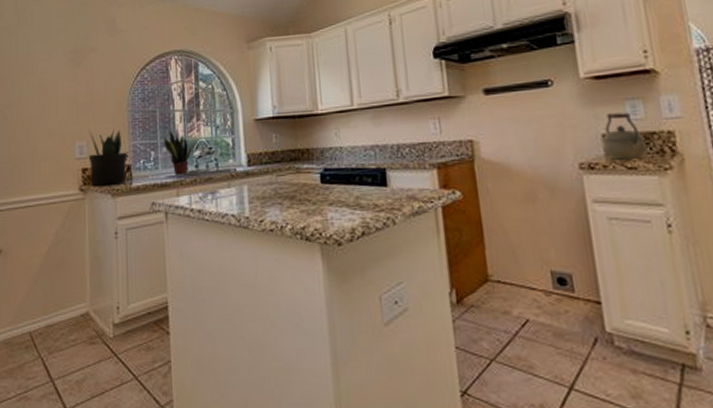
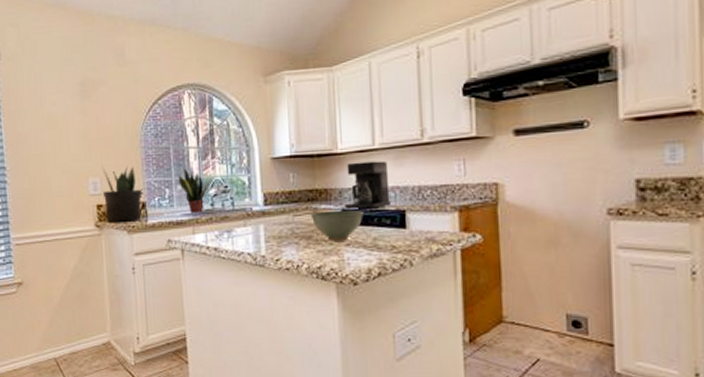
bowl: none [293,169,345,201] -> present [310,210,363,241]
coffee maker: none [326,120,372,169] -> present [344,160,392,210]
kettle: present [601,112,648,160] -> none [634,156,683,206]

